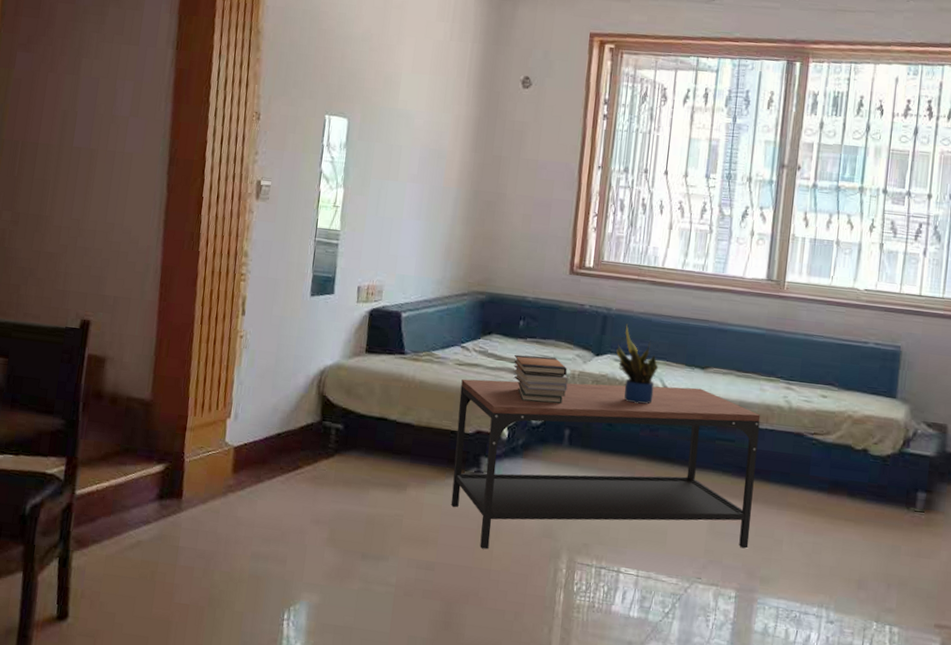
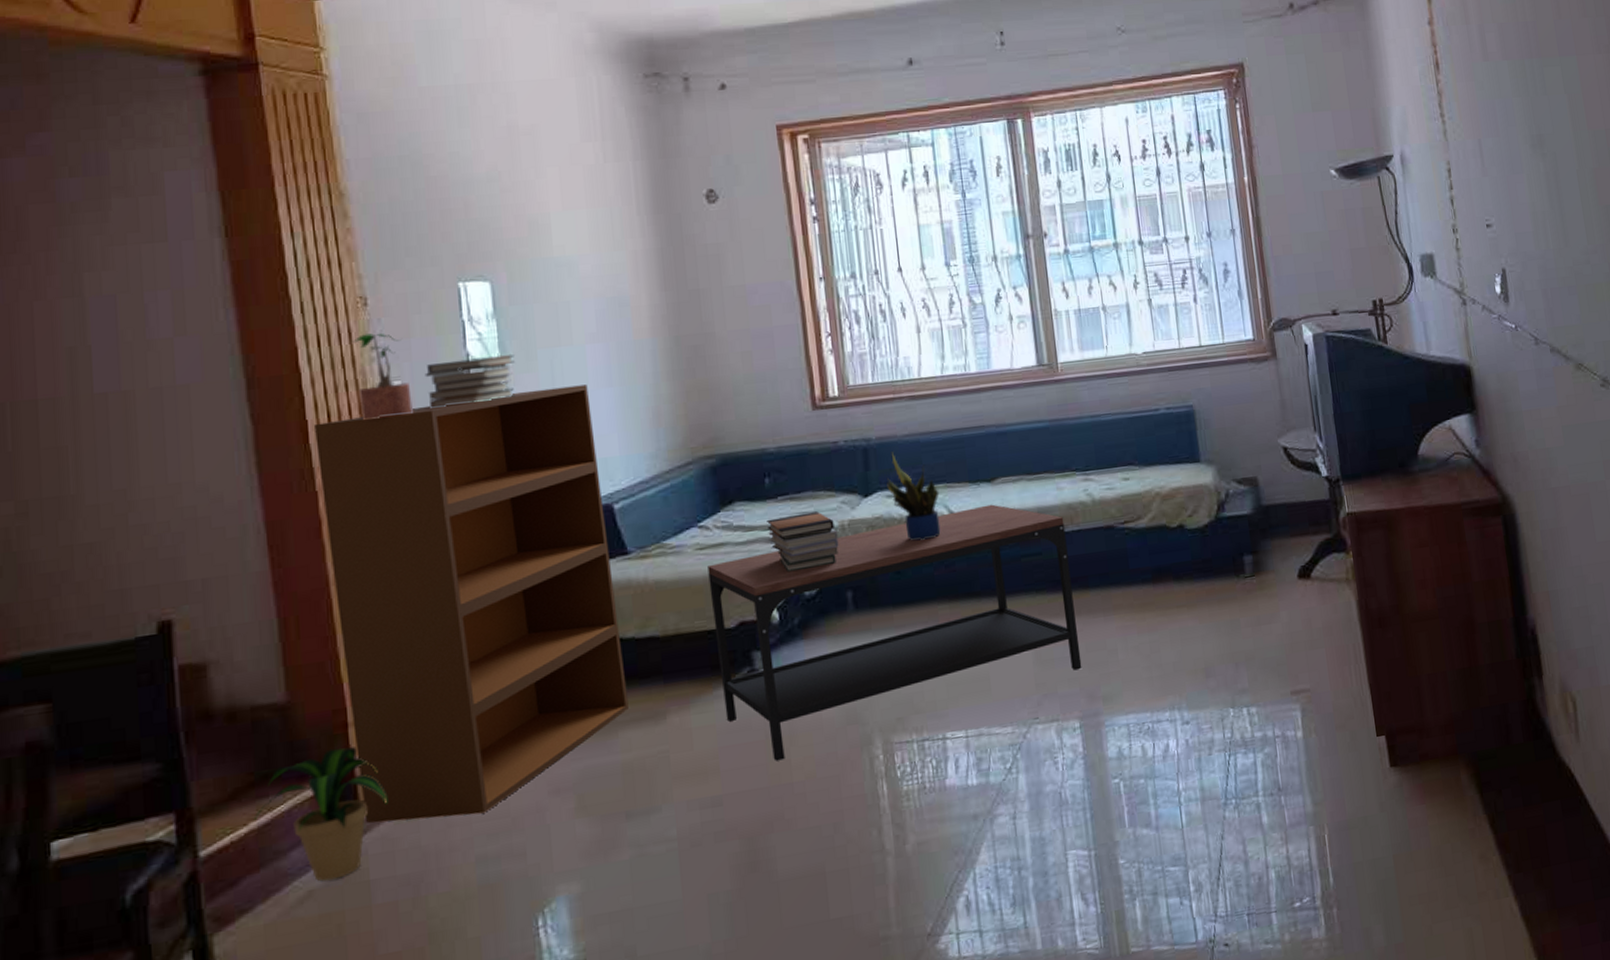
potted plant: none [113,443,202,539] -> present [253,747,388,882]
bookshelf: none [184,201,402,522] -> present [313,384,629,823]
potted plant: none [239,141,278,208] -> present [351,332,413,420]
book stack: none [287,173,354,212] -> present [424,353,515,408]

